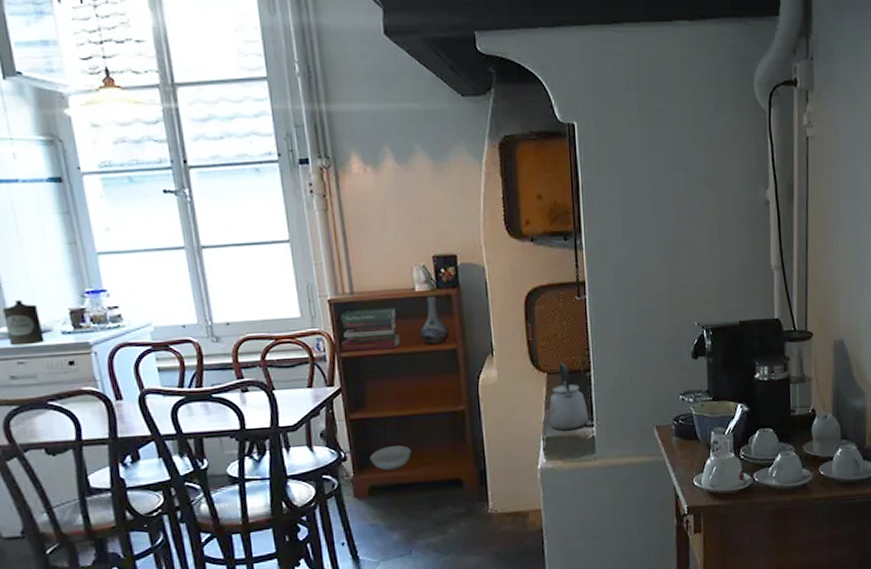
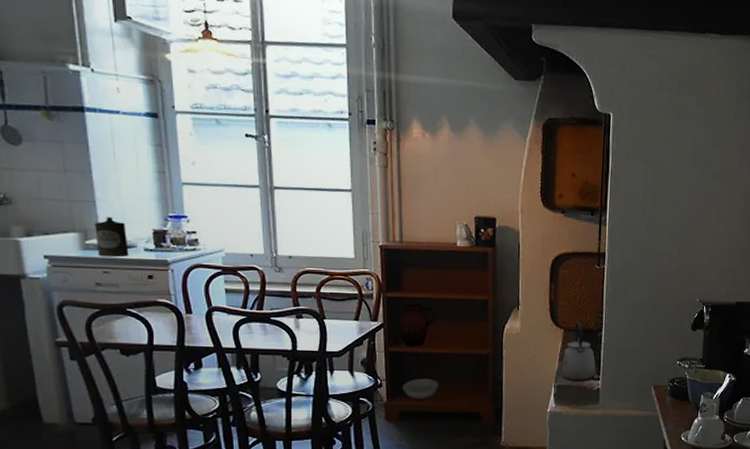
books: present [340,308,401,352] -> none [388,257,440,294]
jug: none [358,363,400,411] -> present [398,304,435,347]
decorative vase: present [419,296,450,344] -> none [456,251,483,294]

